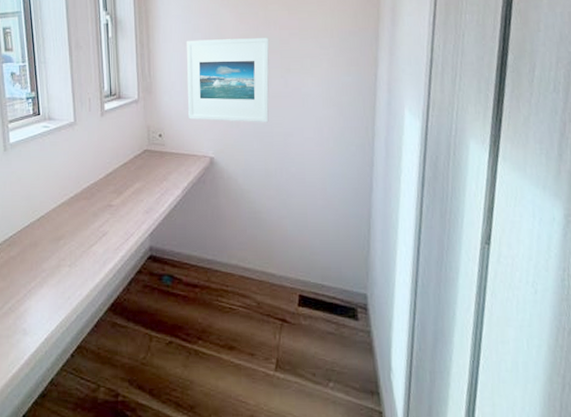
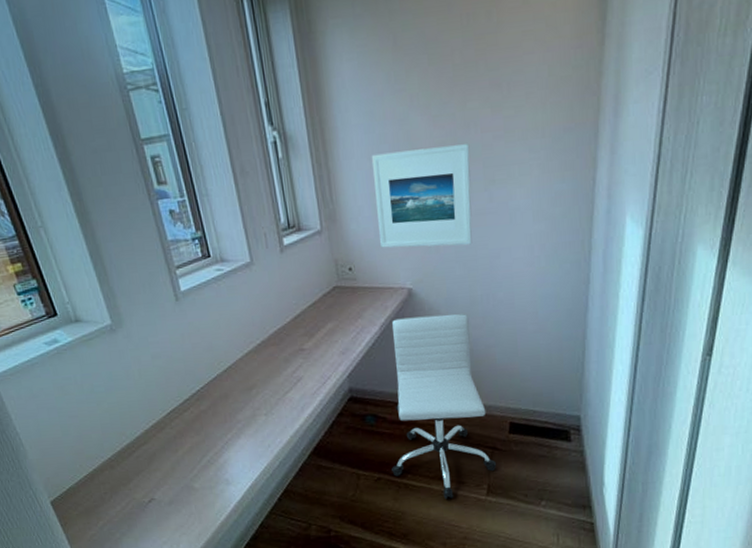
chair: none [183,183,286,371] -> present [392,314,497,499]

